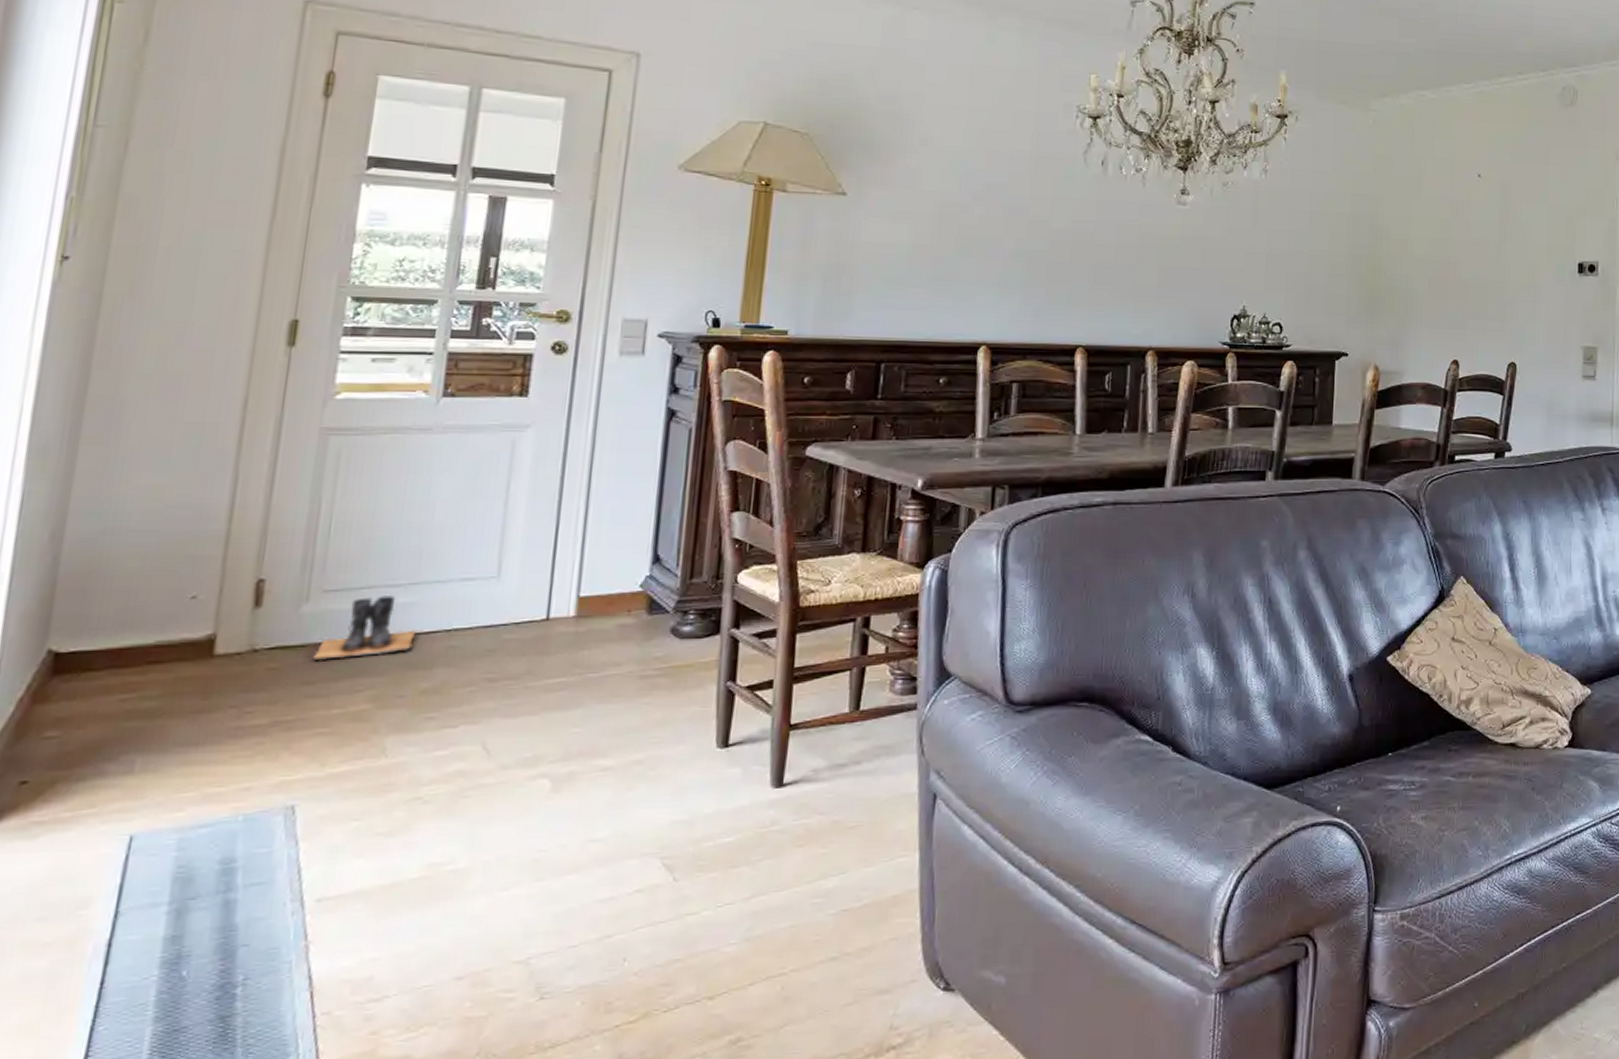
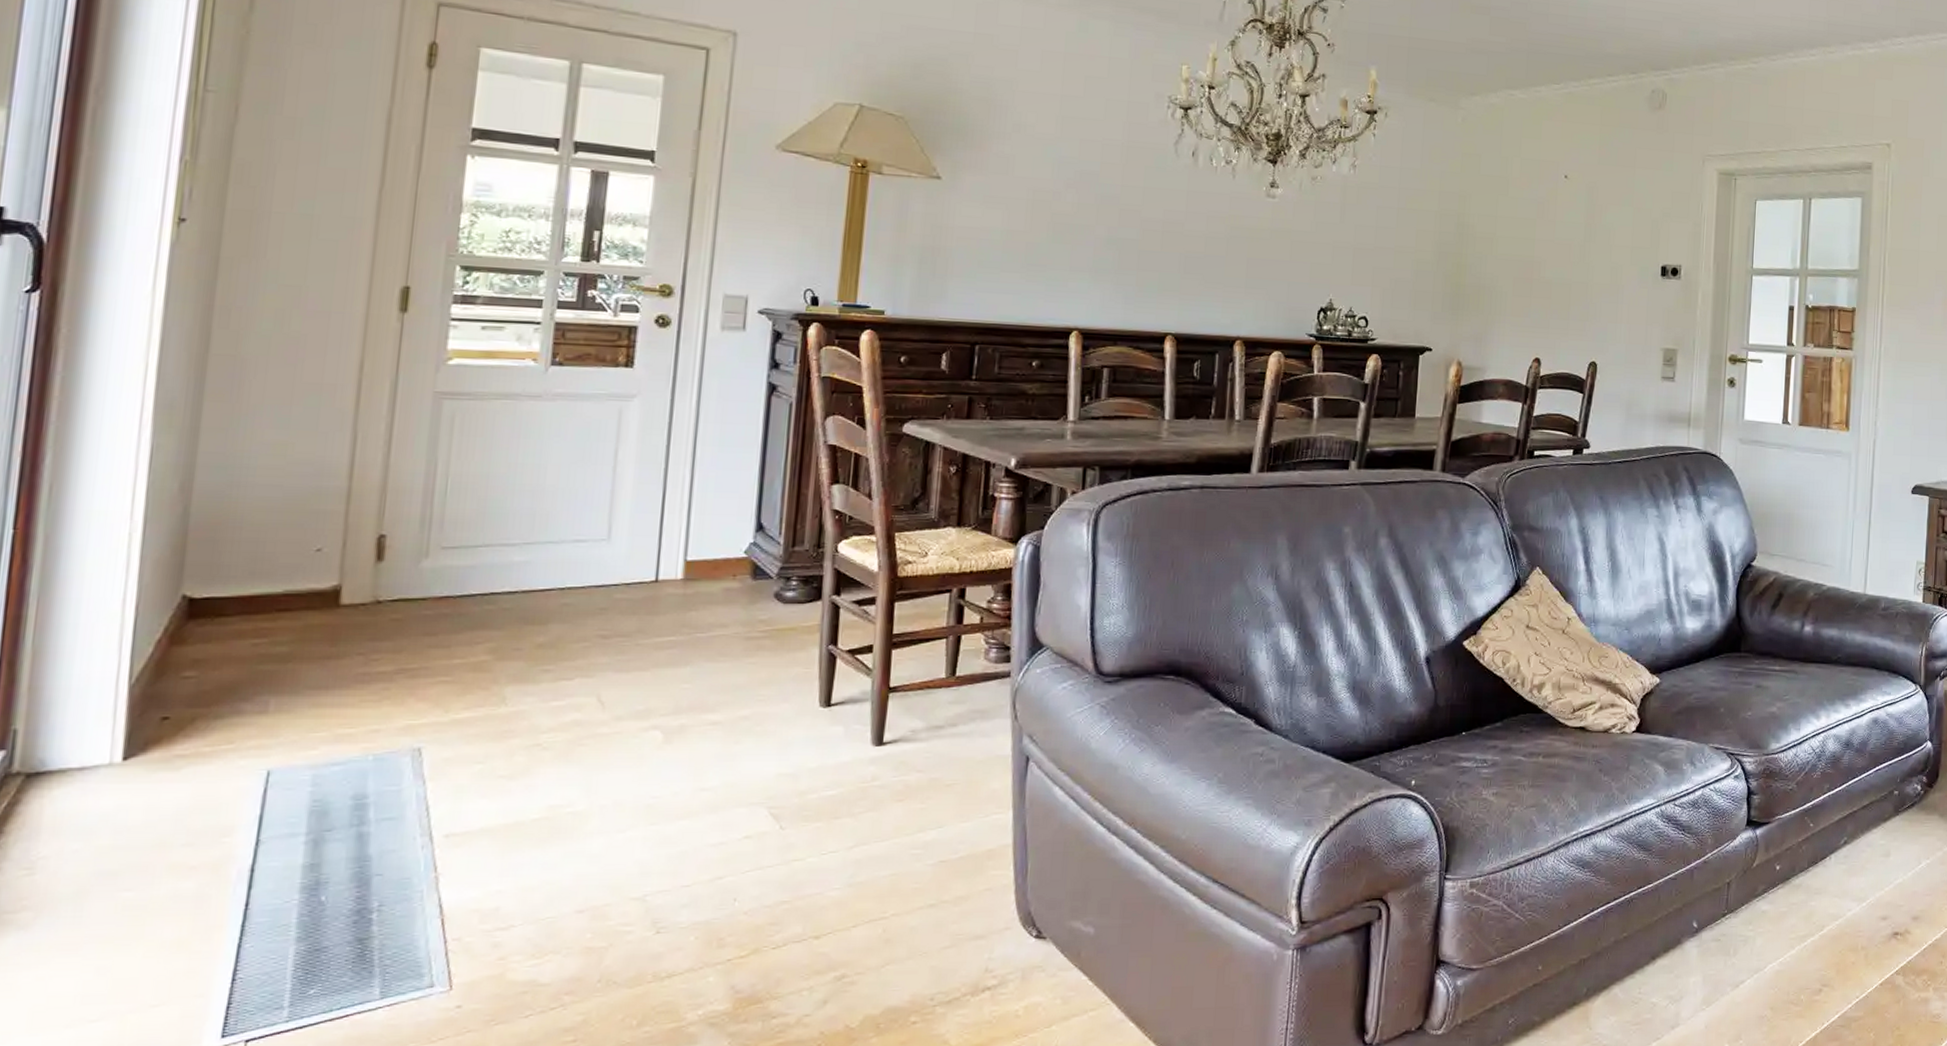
boots: present [312,595,416,661] -> none [433,554,532,614]

